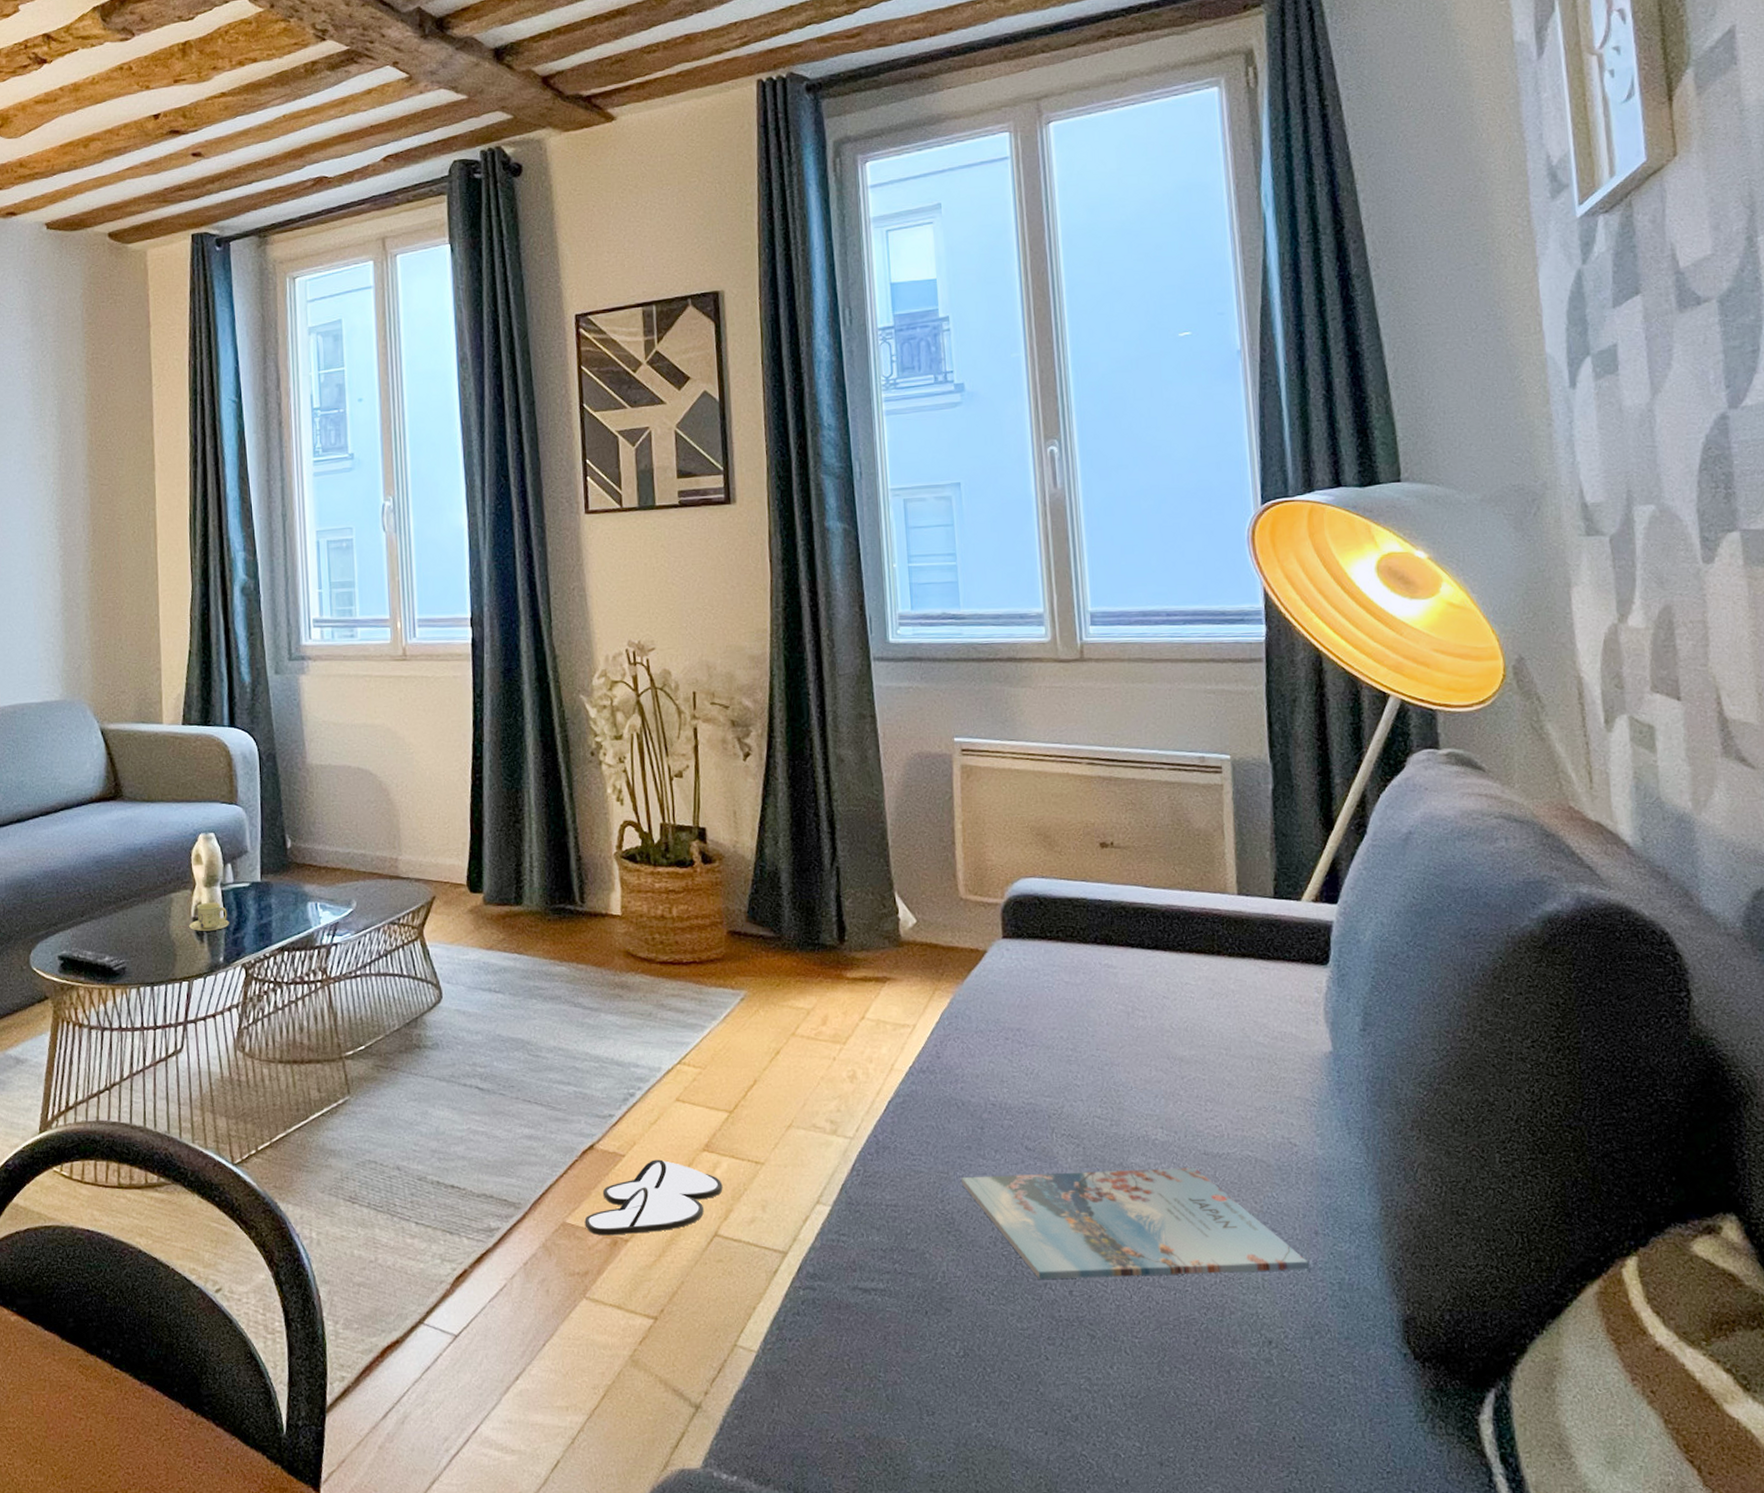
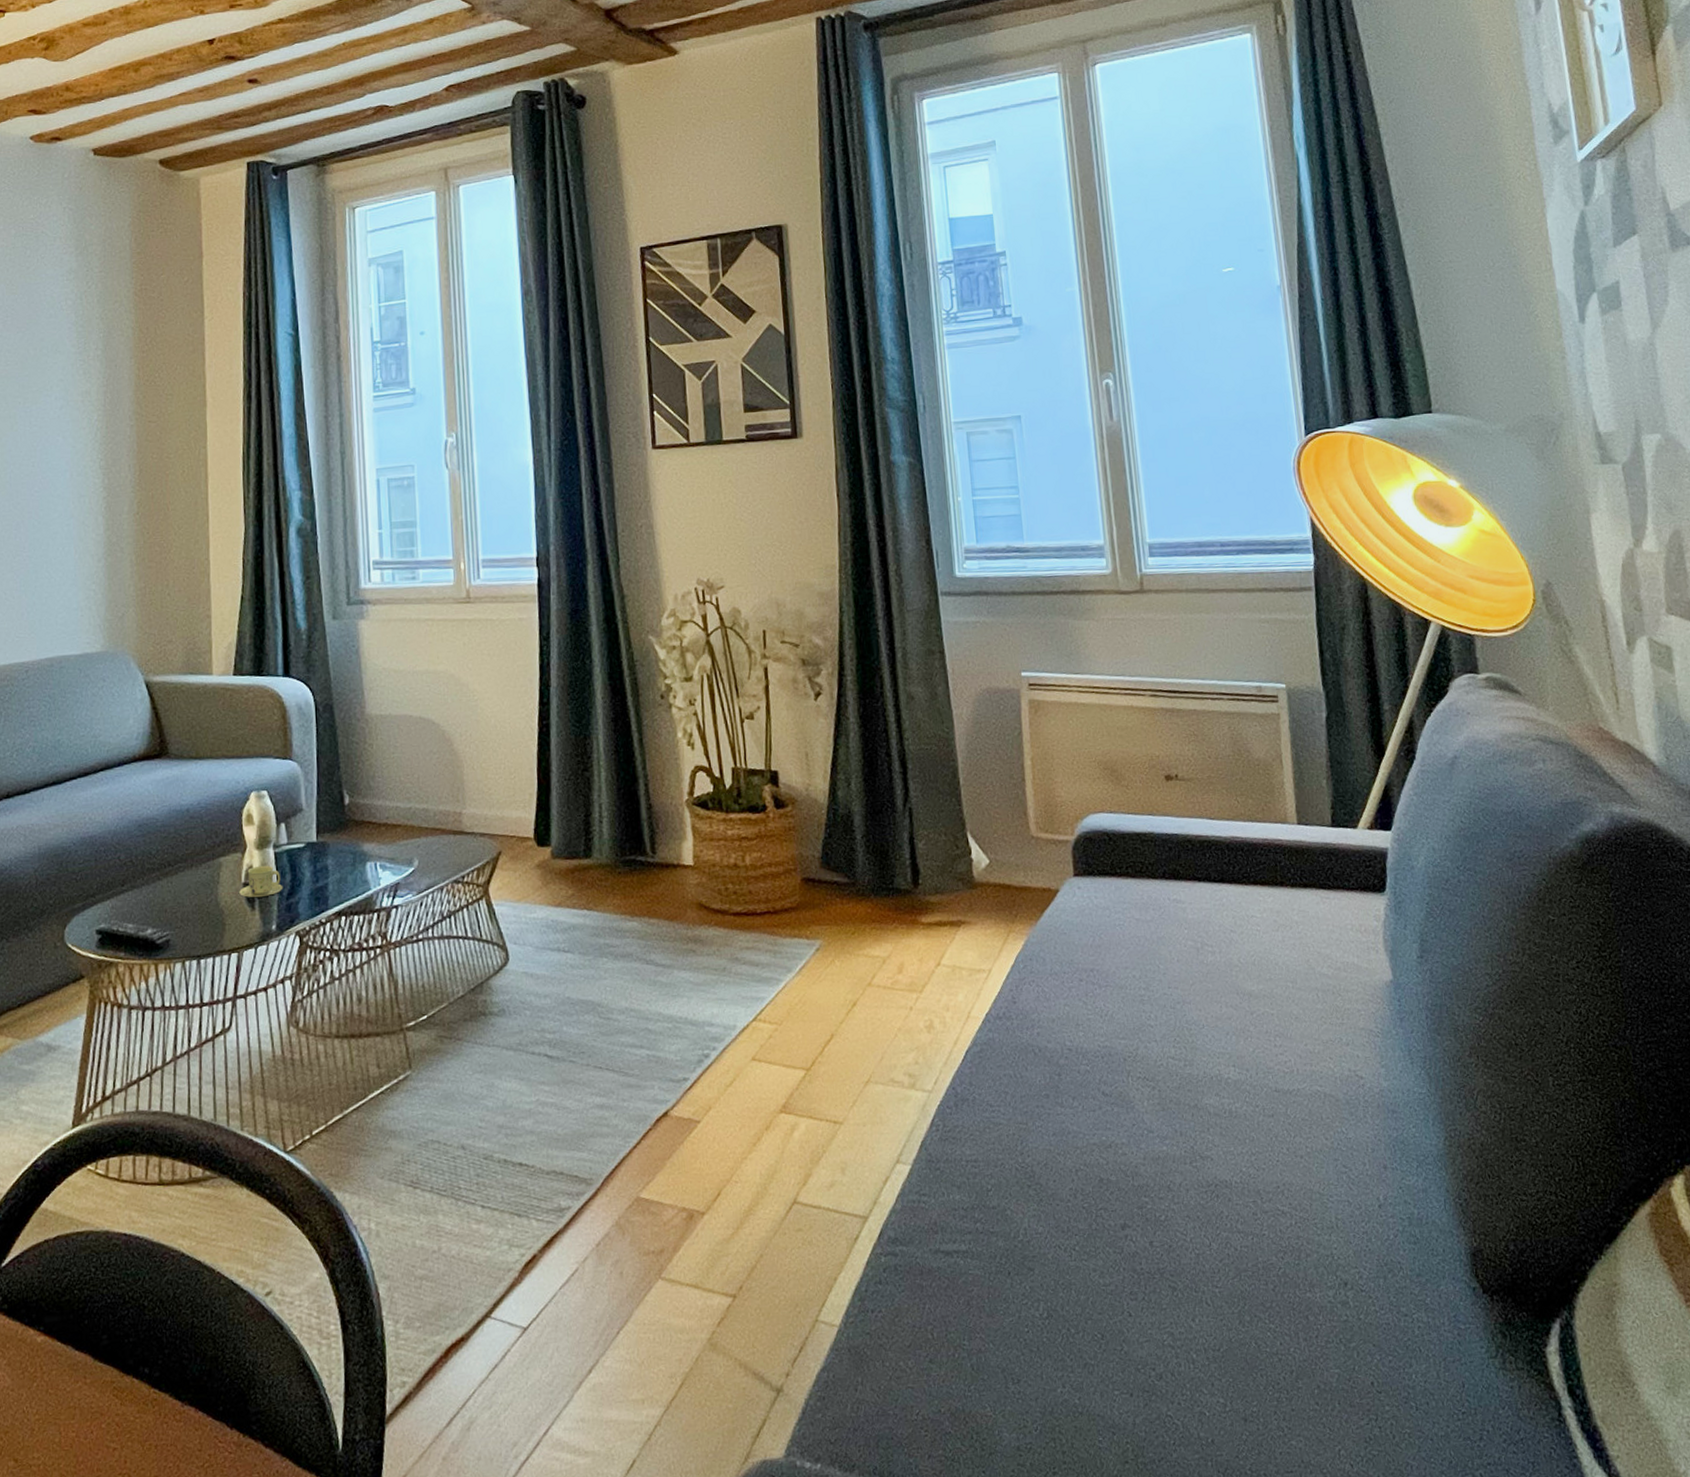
slippers: present [584,1159,723,1236] -> none [659,1124,801,1210]
magazine: present [961,1167,1309,1279] -> none [1040,1105,1380,1231]

